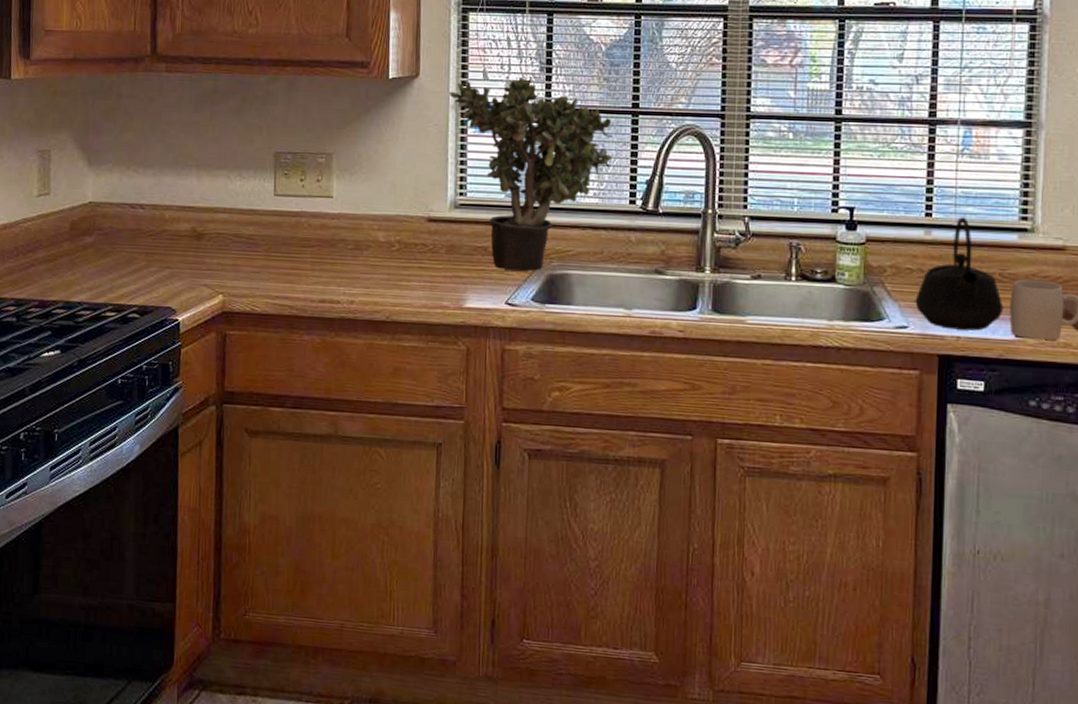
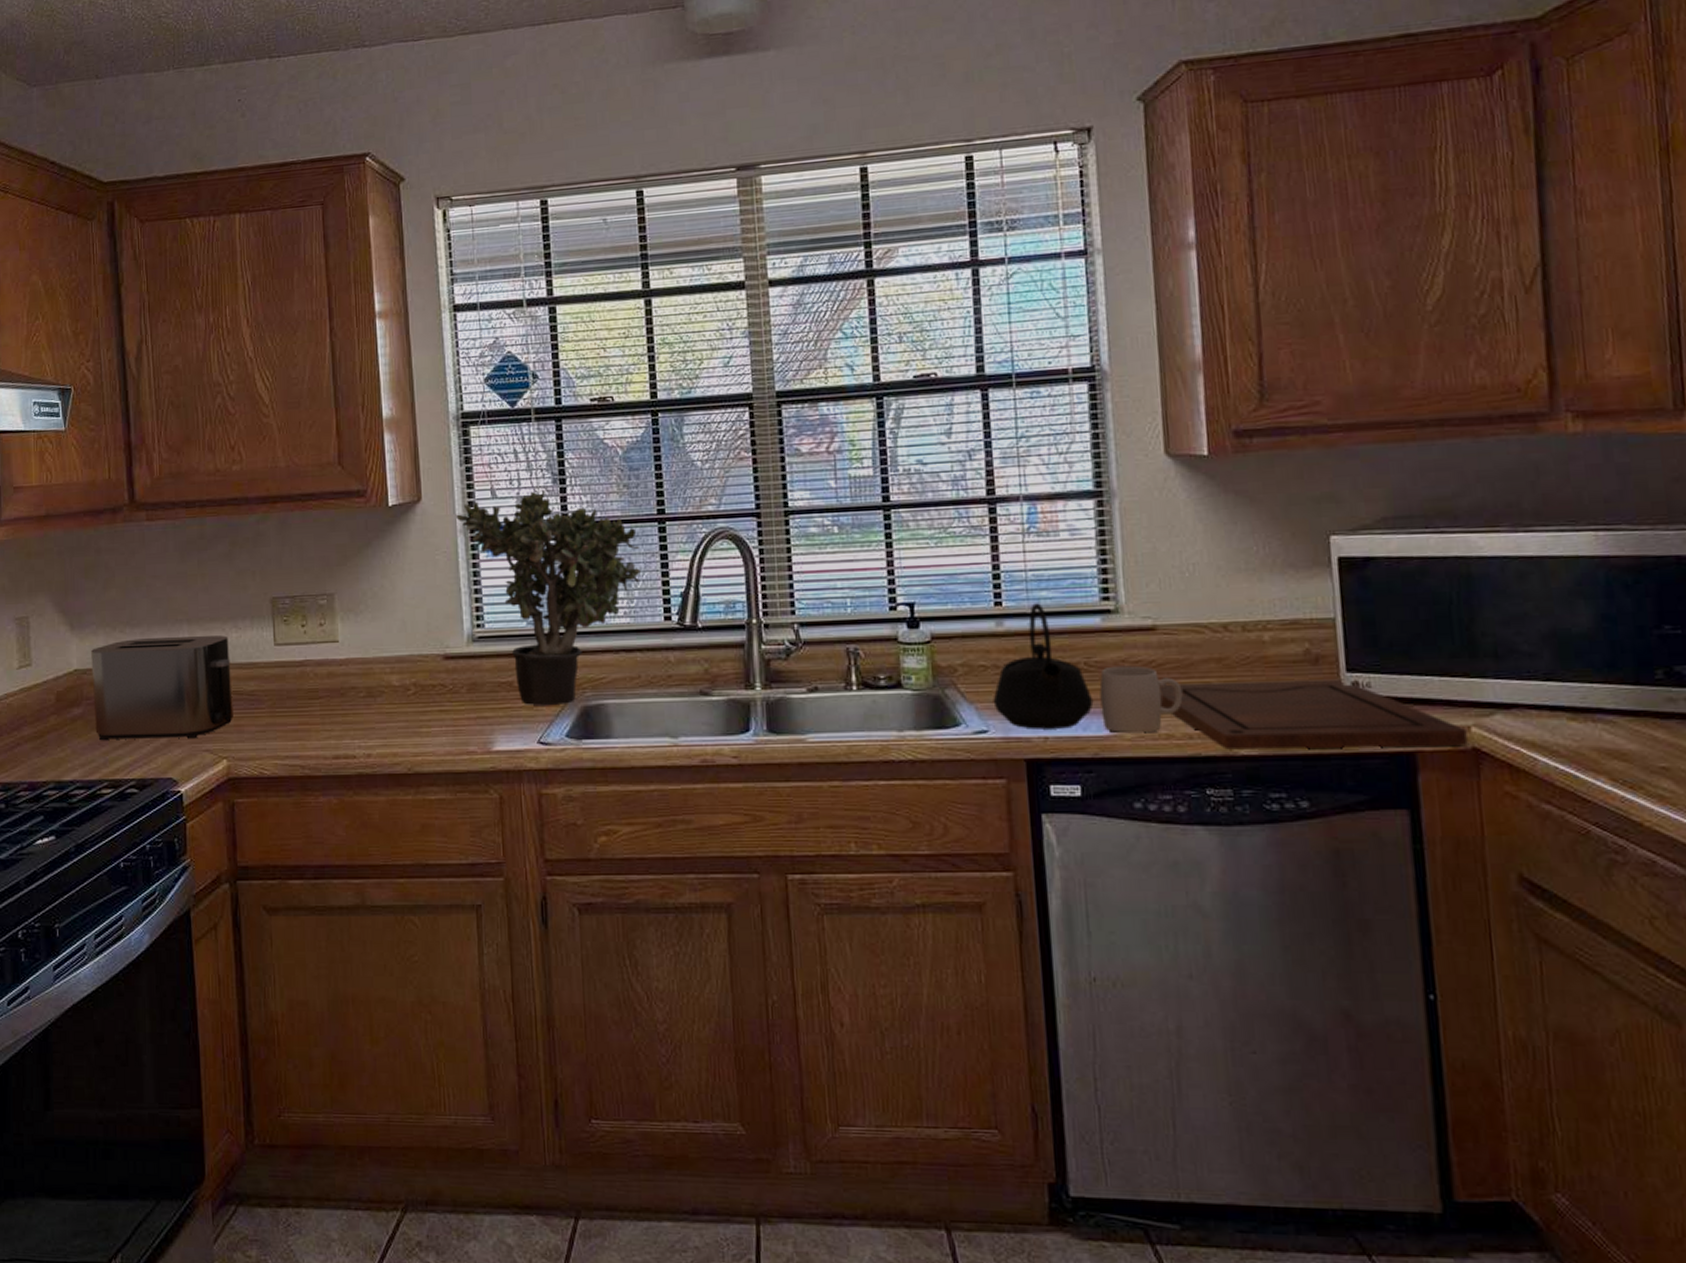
toaster: none [104,178,233,274] -> present [91,635,233,741]

